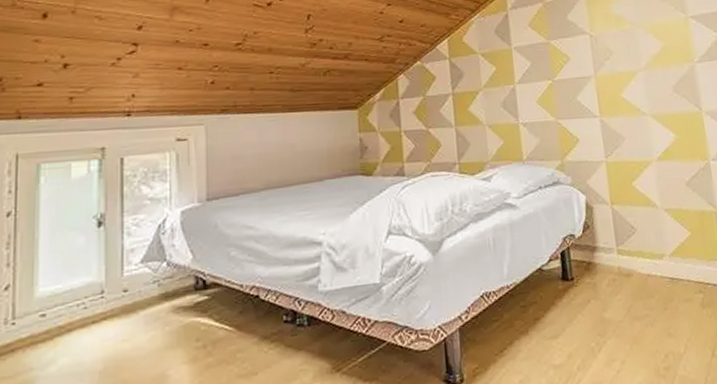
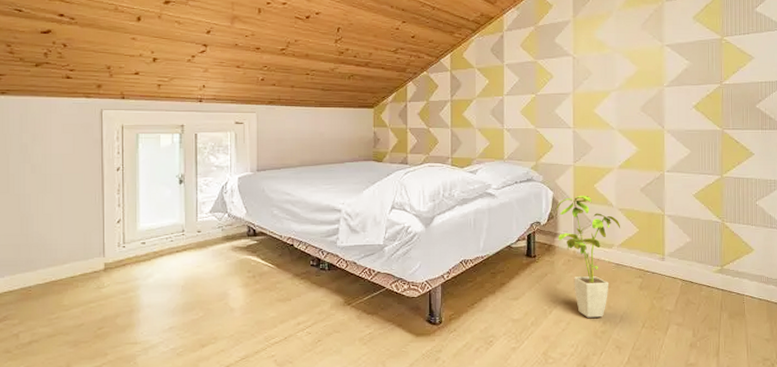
house plant: none [590,196,669,352] -> present [555,195,620,318]

